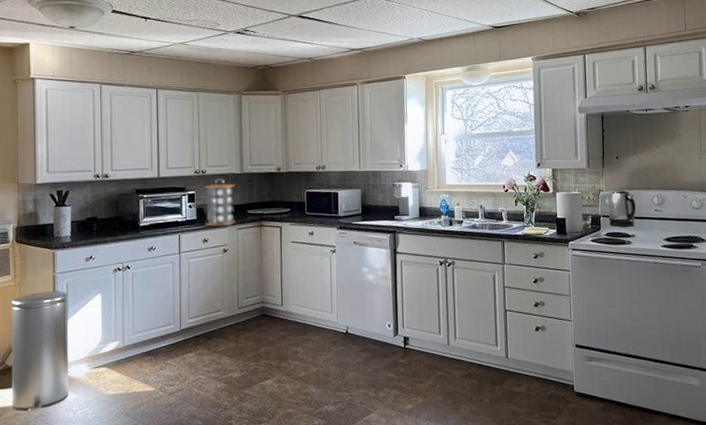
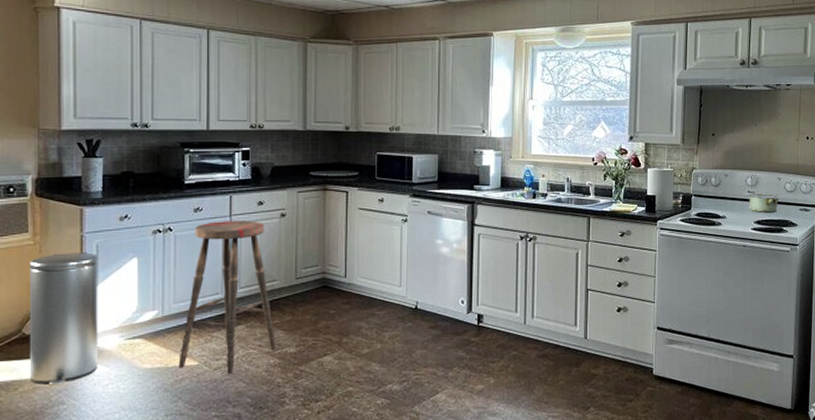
bar stool: none [137,256,223,398] -> present [178,220,276,374]
spice rack: present [204,178,236,227] -> none [261,135,296,188]
kettle: present [608,190,636,227] -> none [700,169,729,208]
saucepan: none [656,210,686,231] -> present [749,192,779,214]

